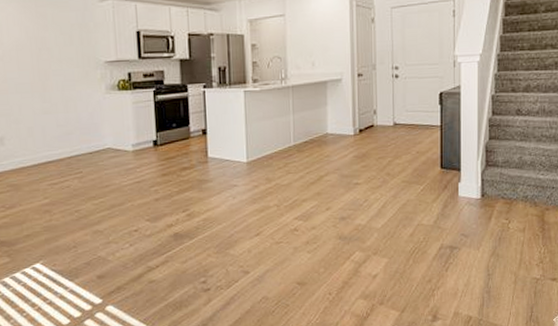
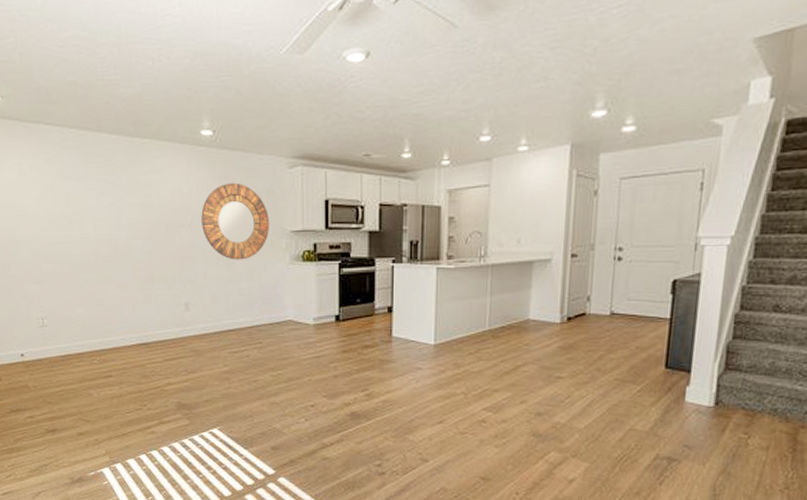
home mirror: none [13,16,84,92] -> present [201,182,269,260]

